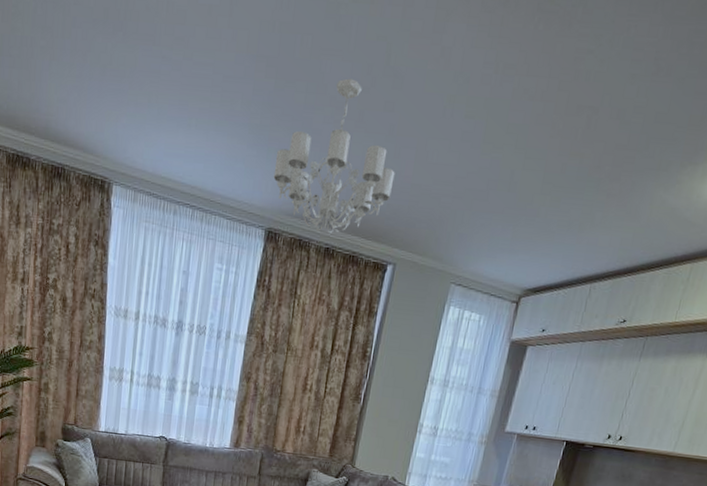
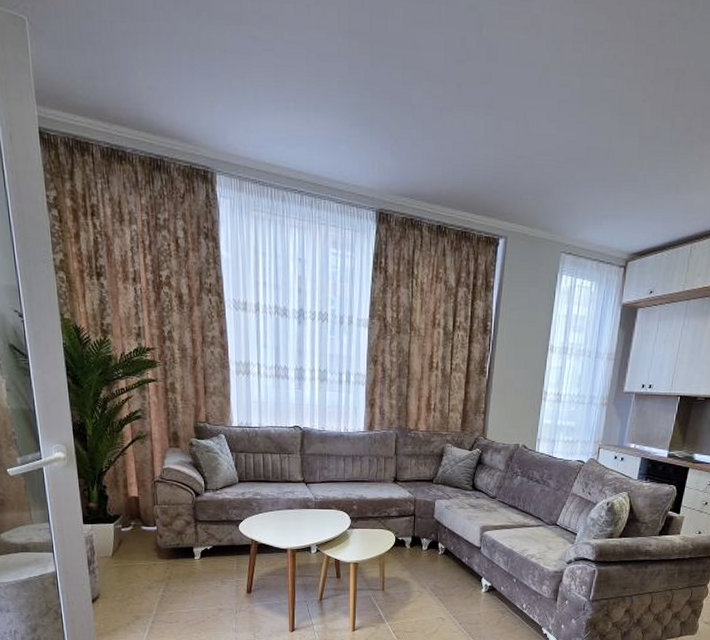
chandelier: present [273,78,395,234] -> none [379,51,498,211]

